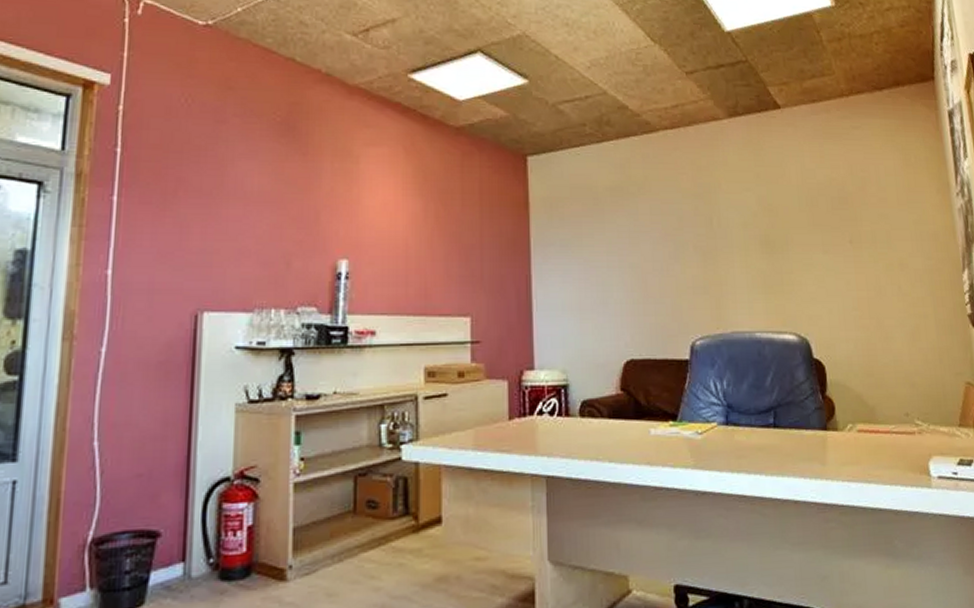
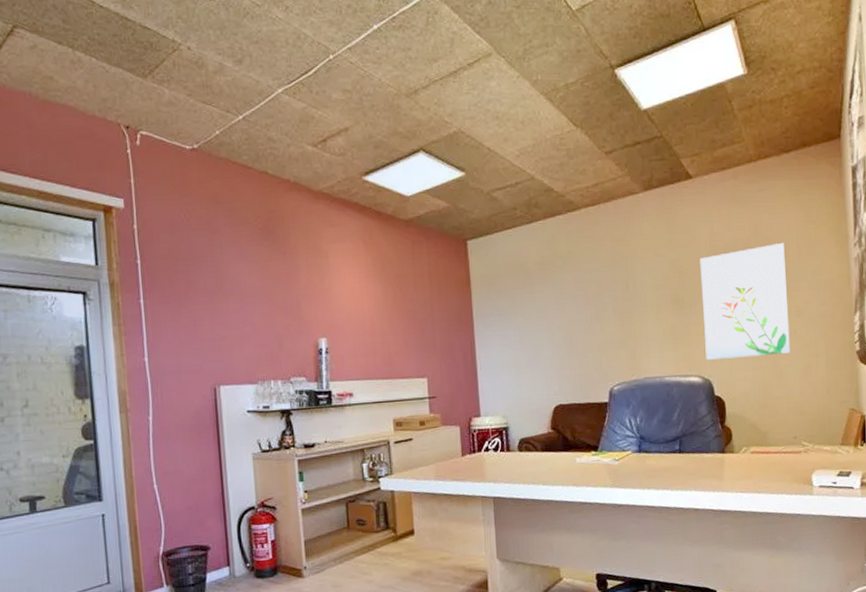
wall art: none [791,185,896,315] -> present [700,242,790,360]

